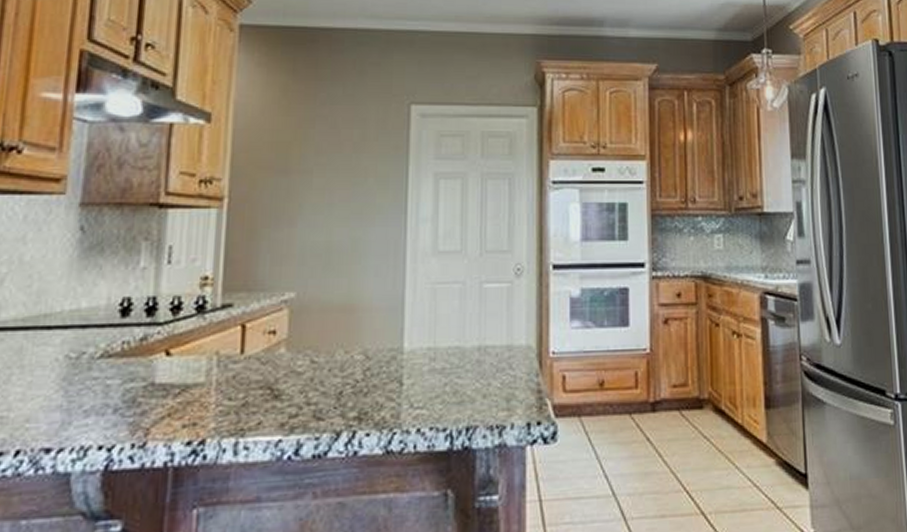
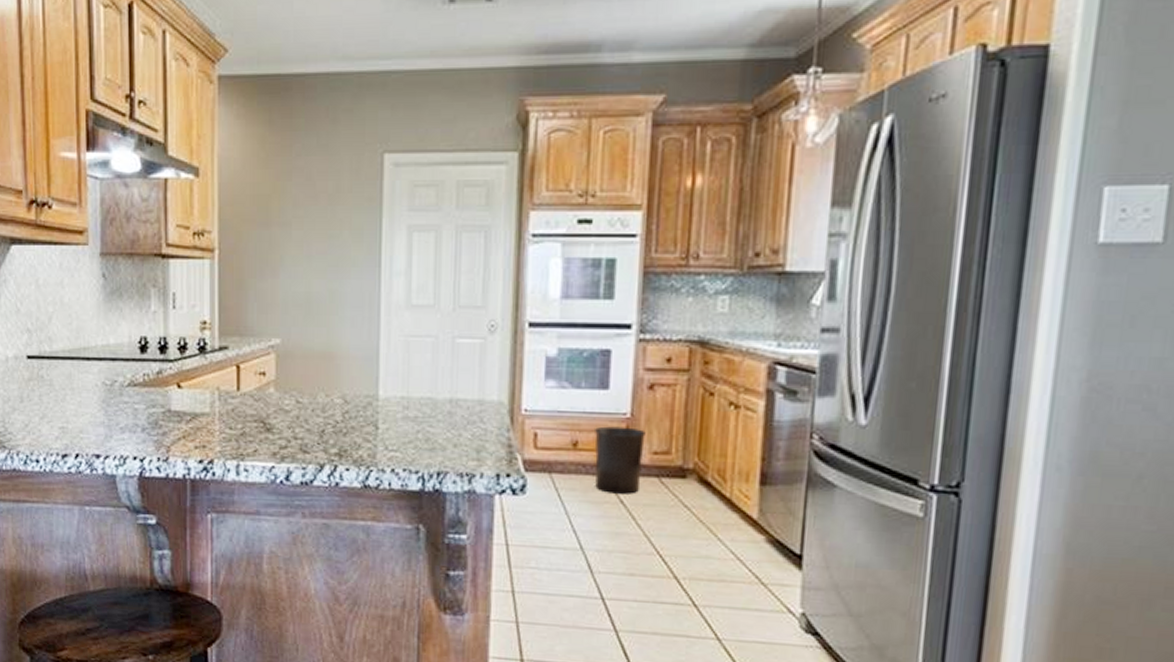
waste bin: none [619,362,664,432] -> present [595,426,646,494]

